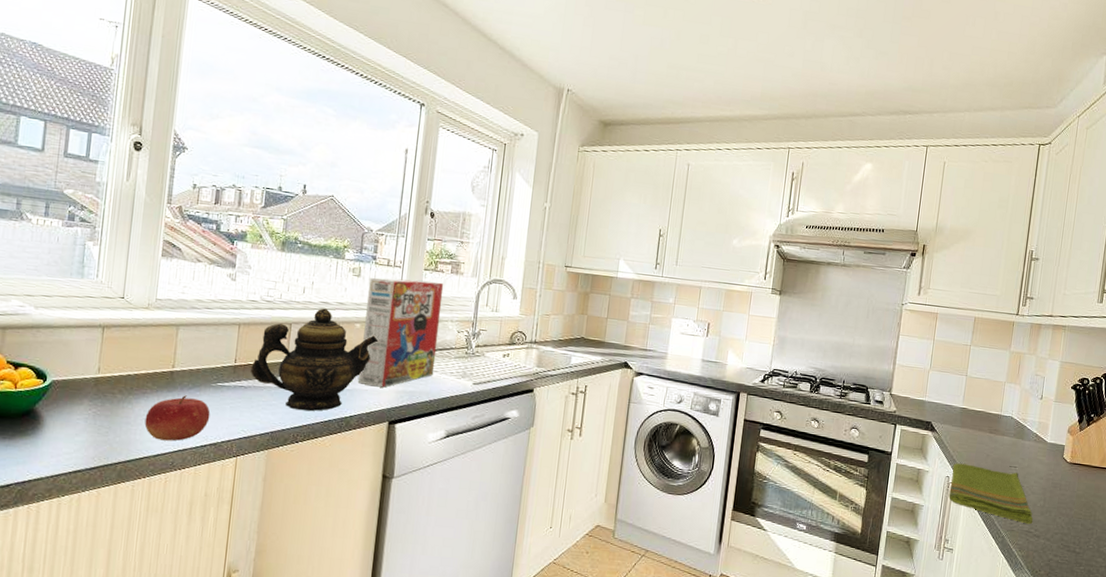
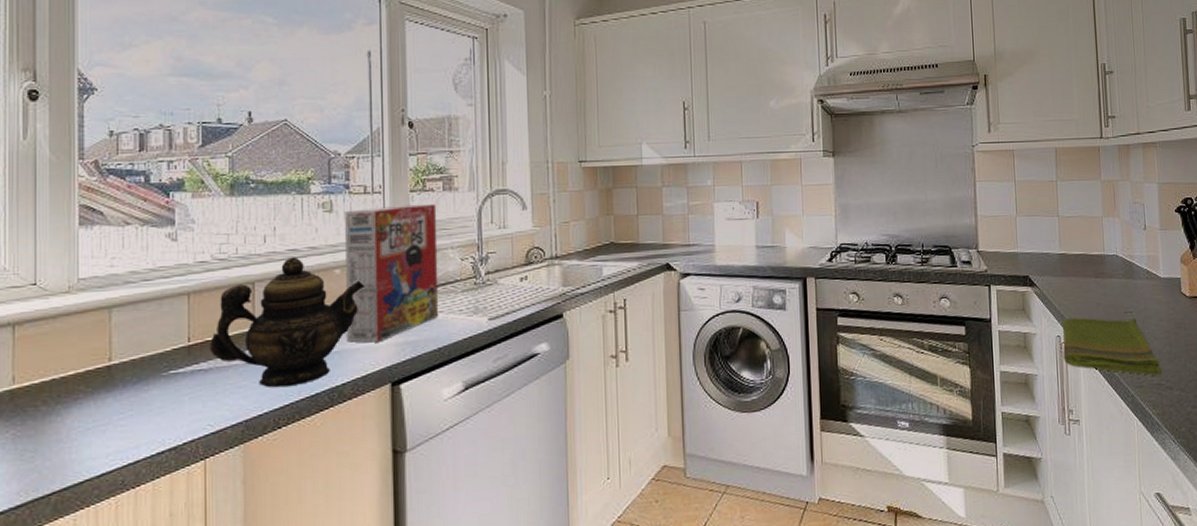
fruit: present [144,395,211,441] -> none [81,393,165,455]

